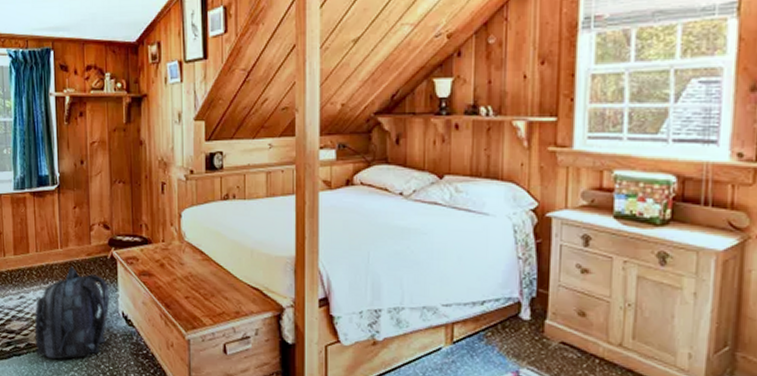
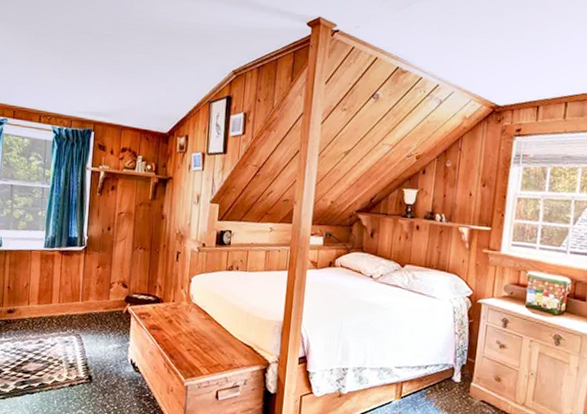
backpack: present [34,266,110,359] -> none [48,317,122,399]

